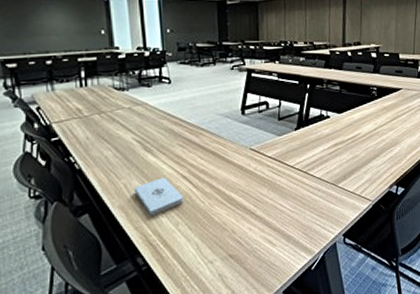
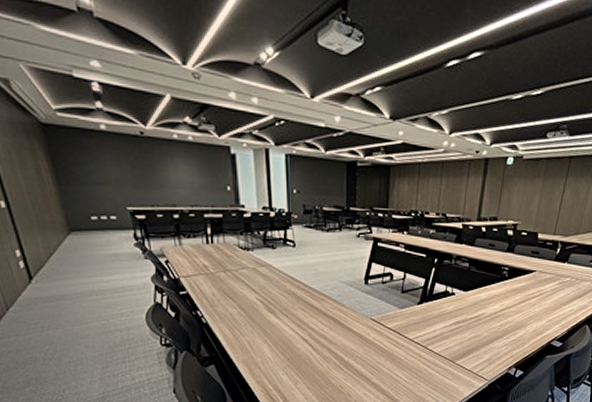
notepad: present [134,177,183,216] -> none [256,338,303,373]

